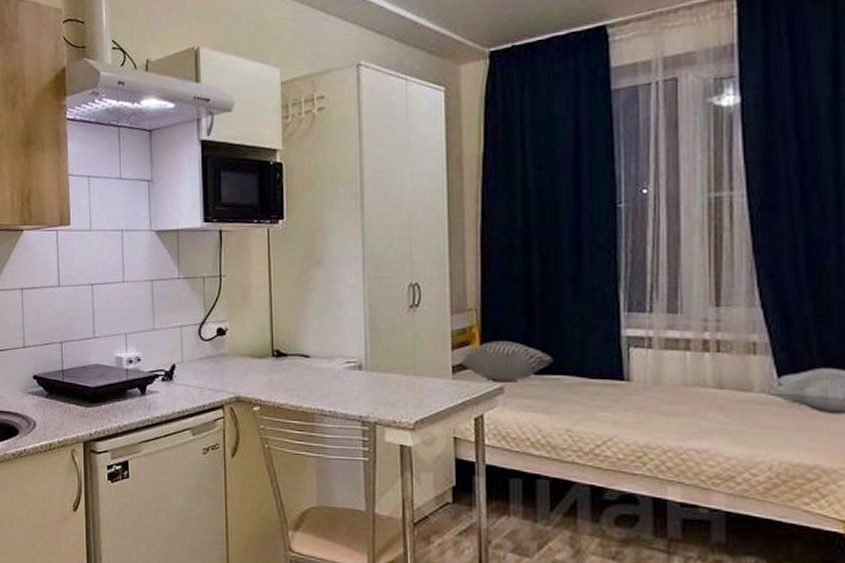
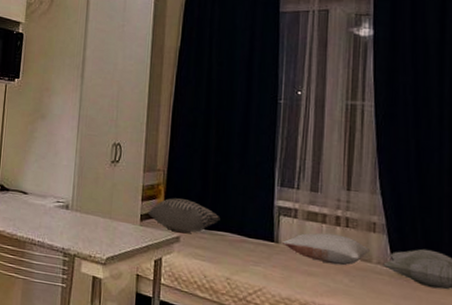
pillow: none [634,362,750,400] -> present [281,233,370,266]

